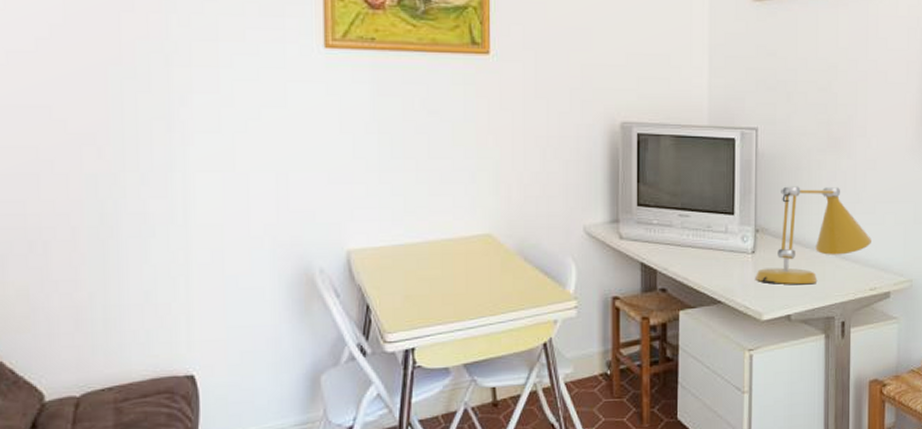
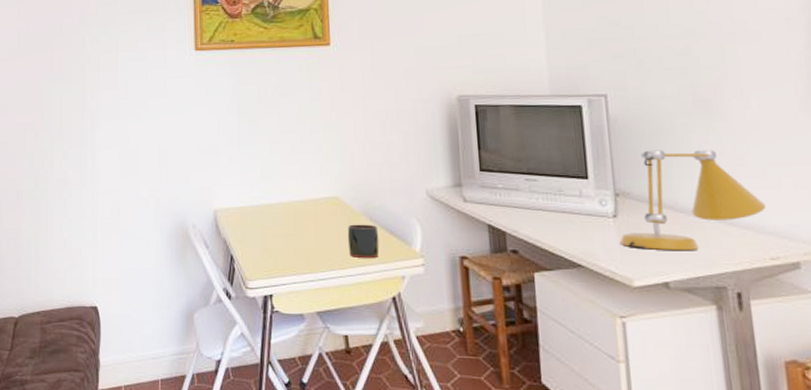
mug: none [499,264,533,302] -> present [347,224,380,258]

